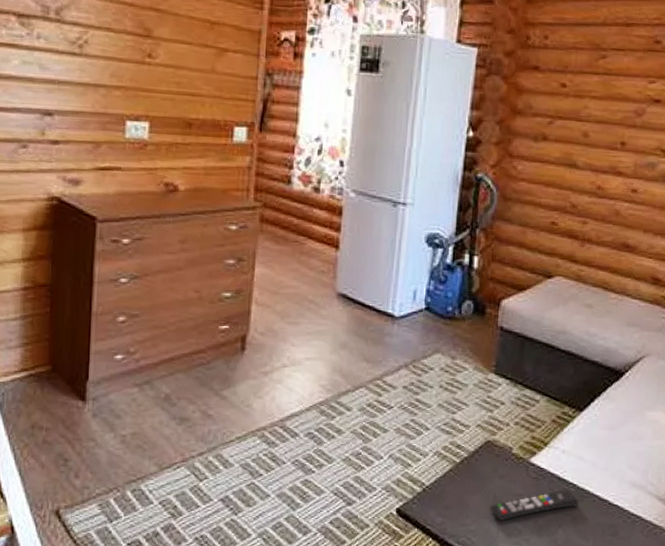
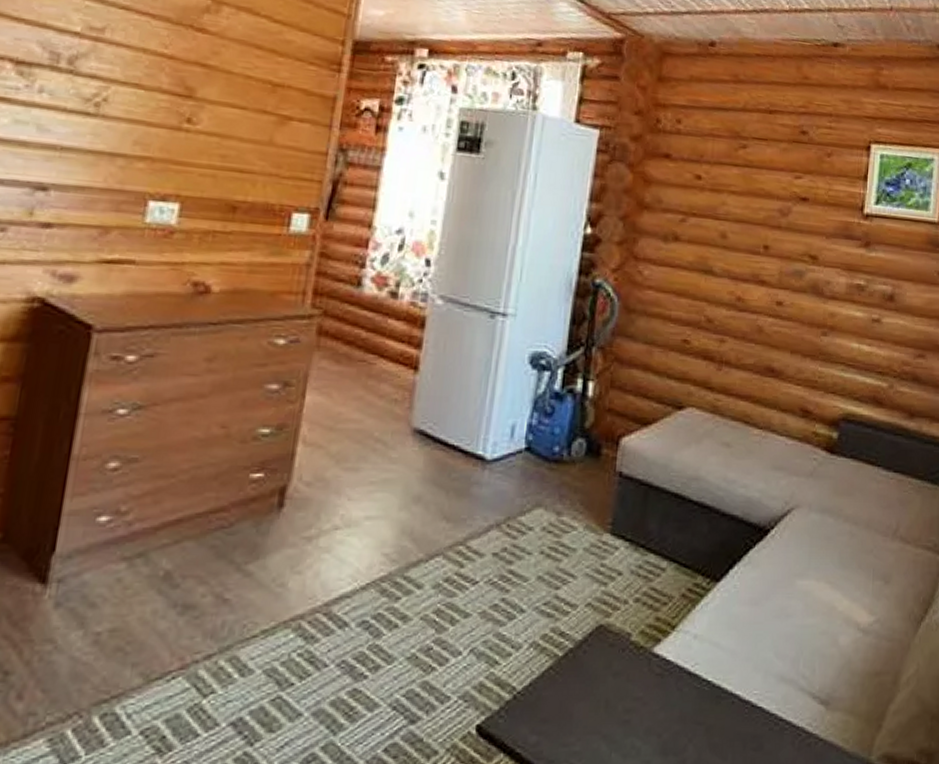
remote control: present [491,489,580,520] -> none [601,688,715,736]

